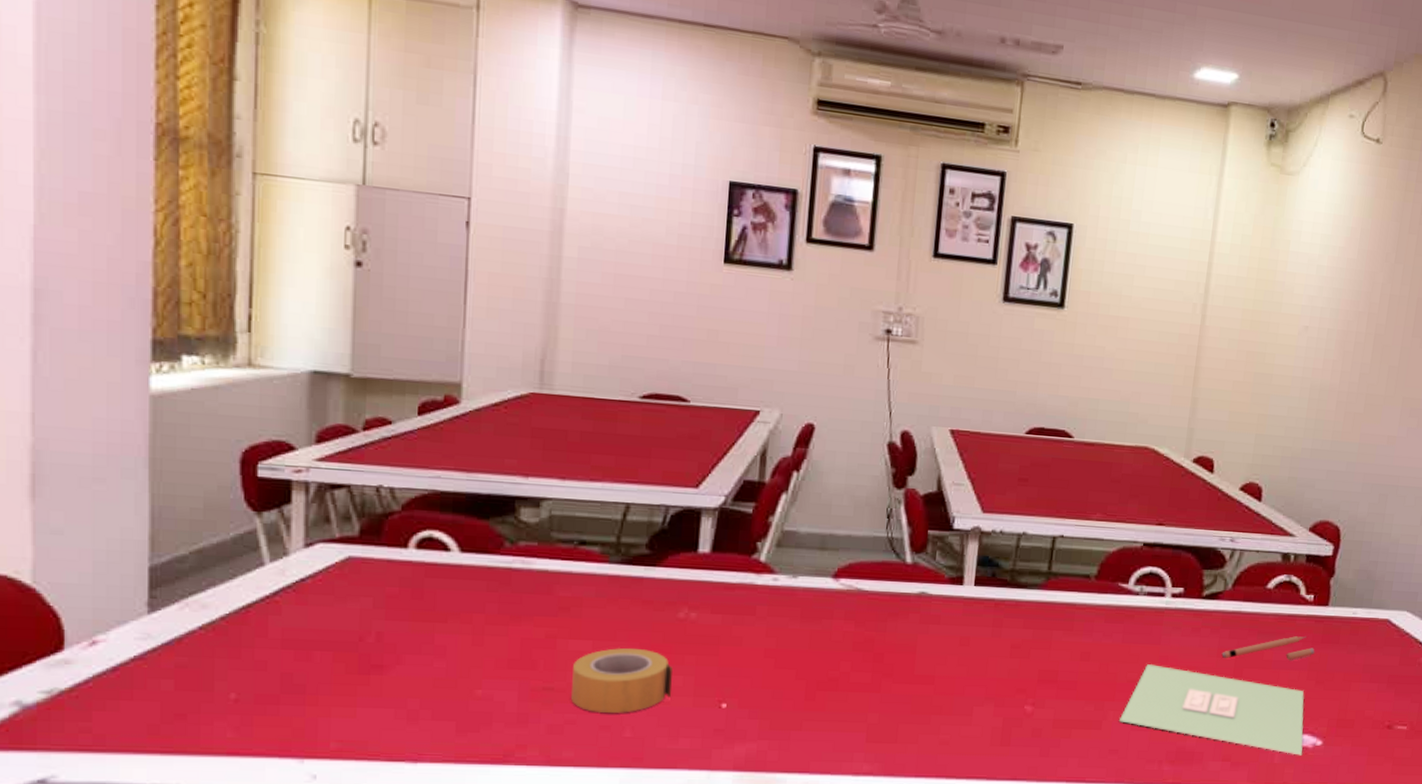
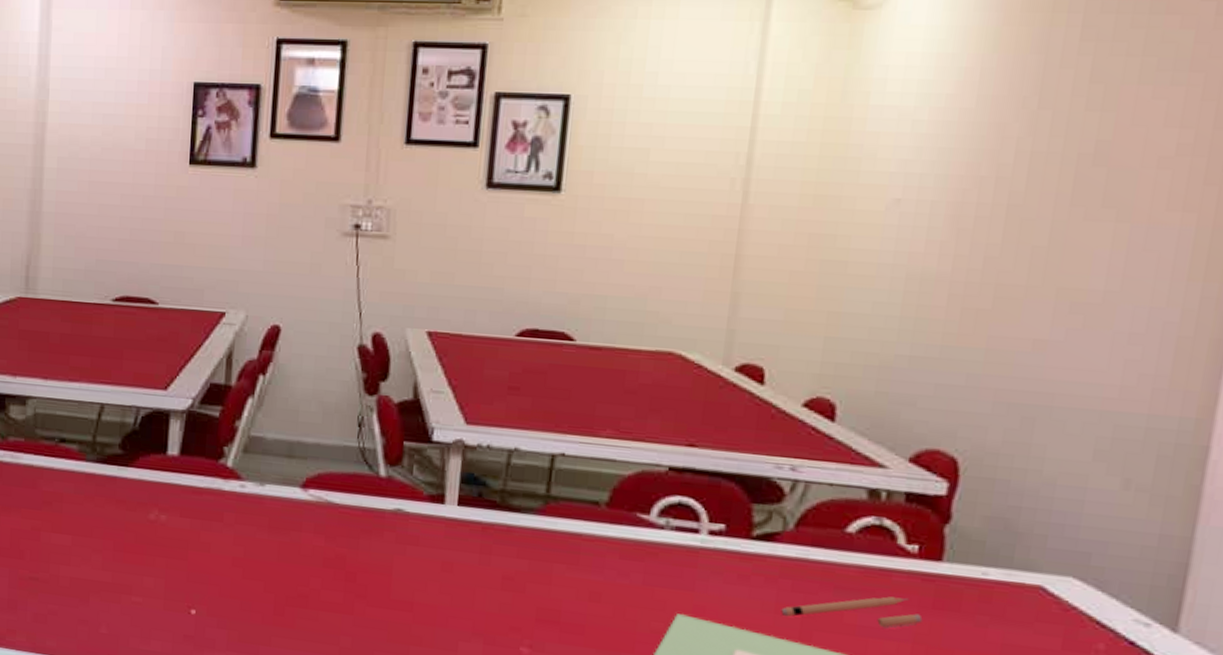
adhesive tape: present [571,648,672,713] -> none [54,544,144,610]

